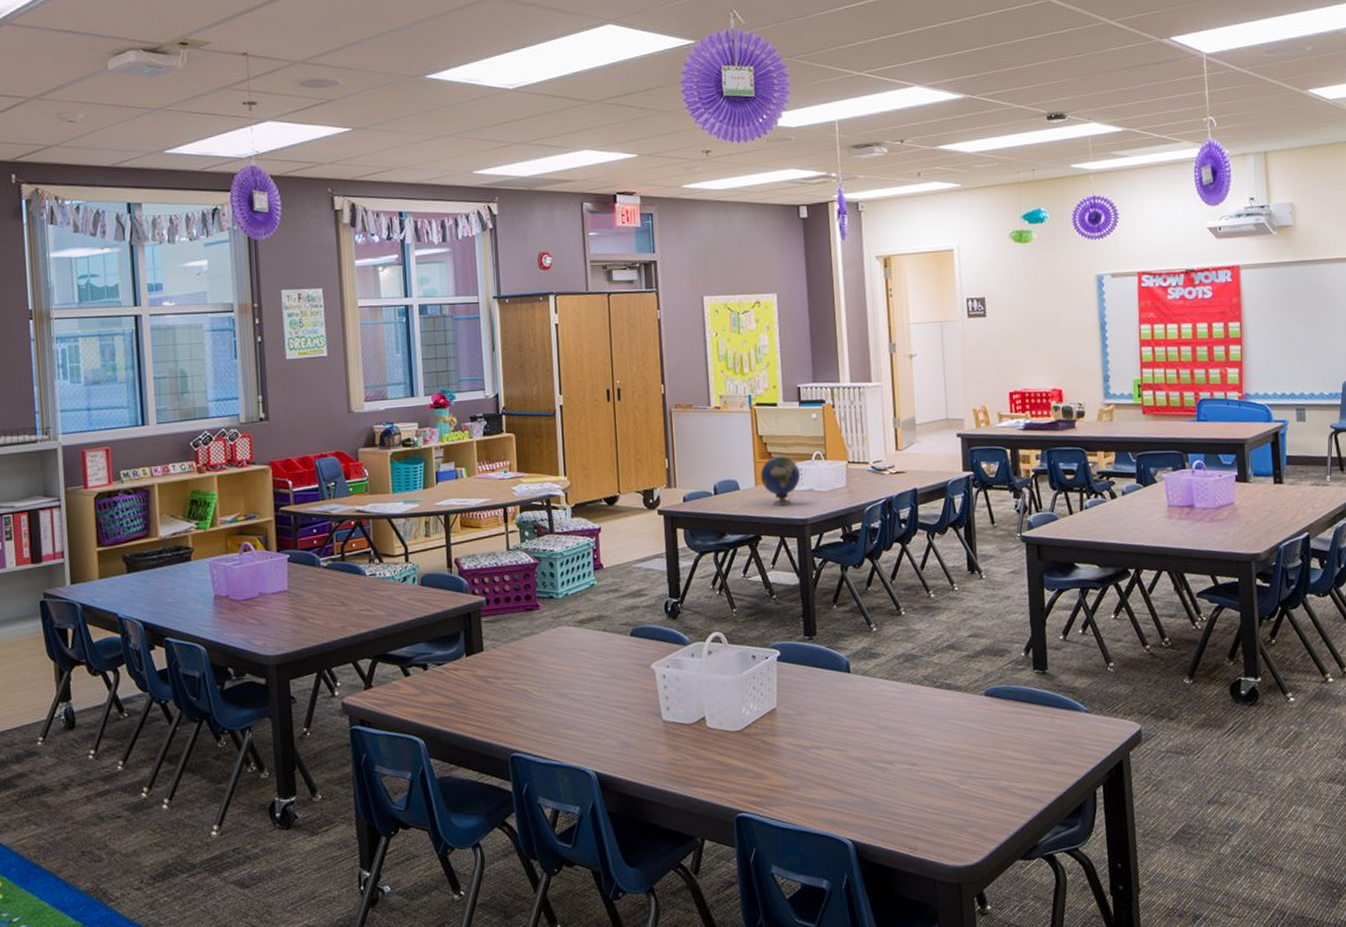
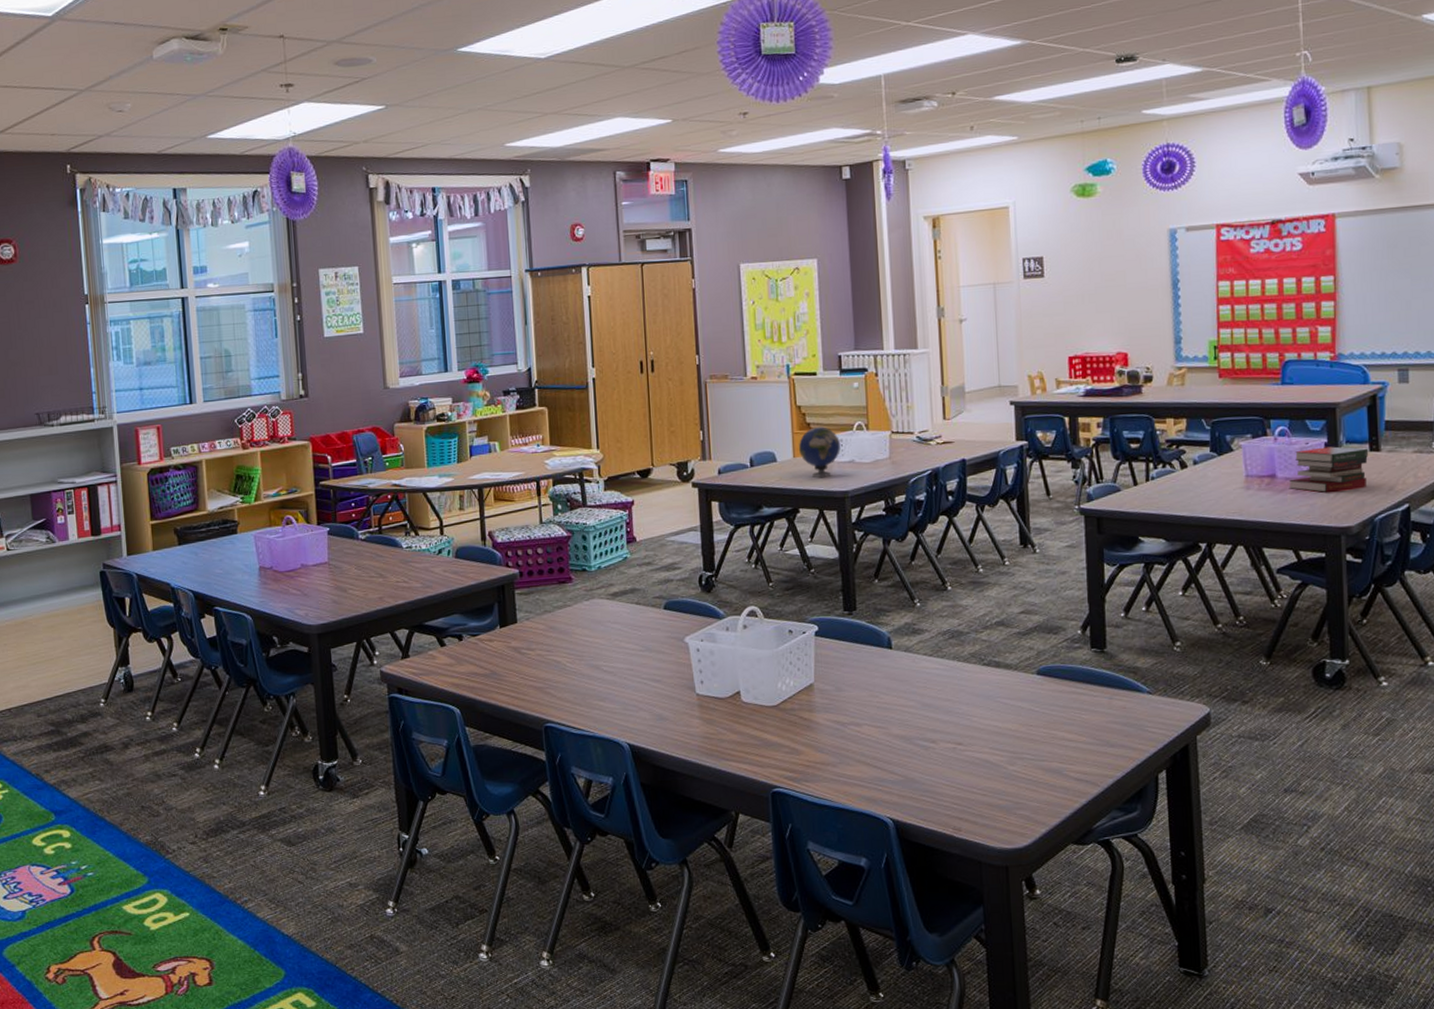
books: none [1205,479,1273,522] -> present [1288,446,1369,493]

